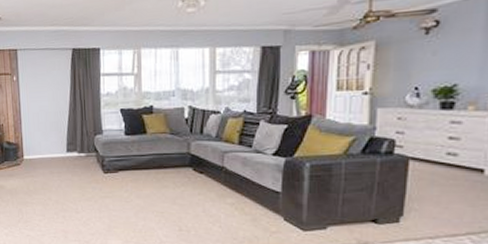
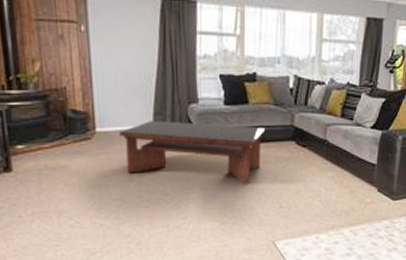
coffee table: none [41,150,162,208] -> present [119,121,264,185]

